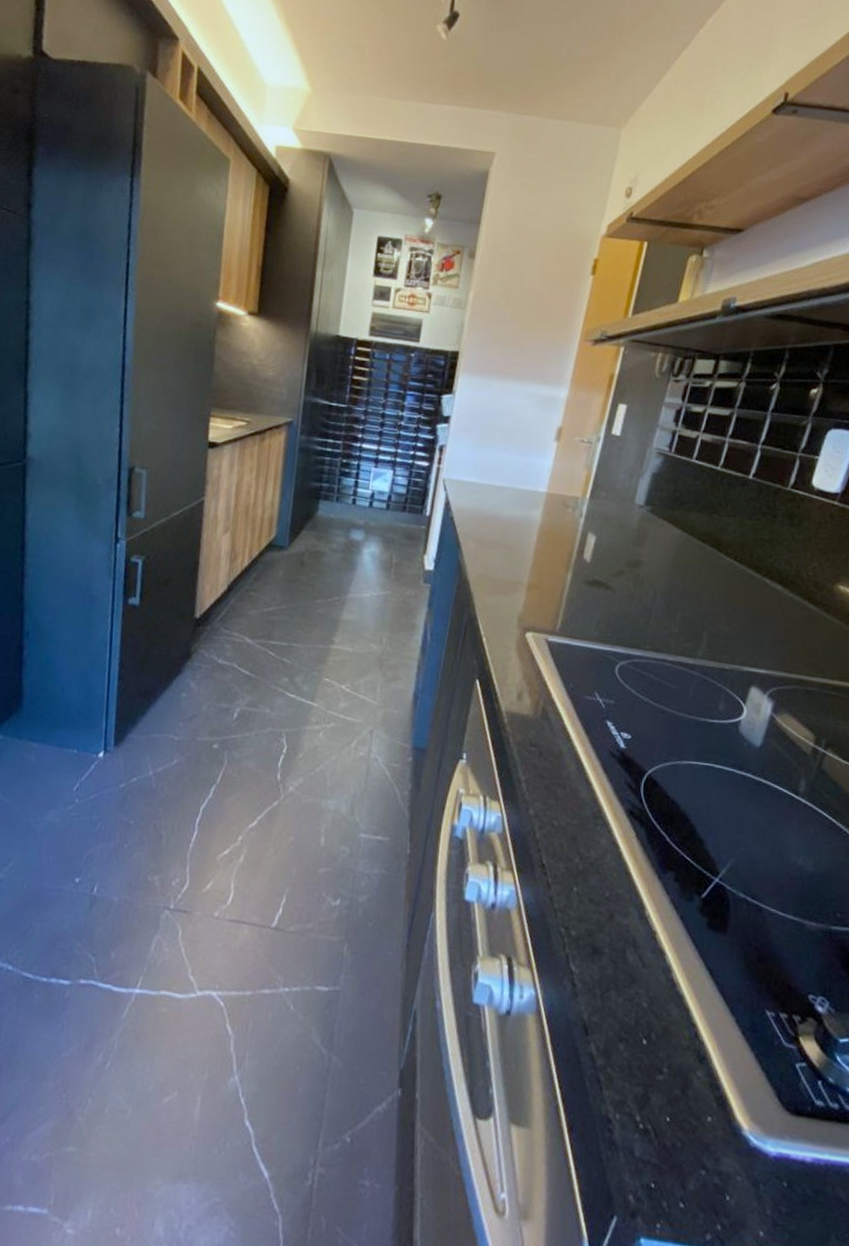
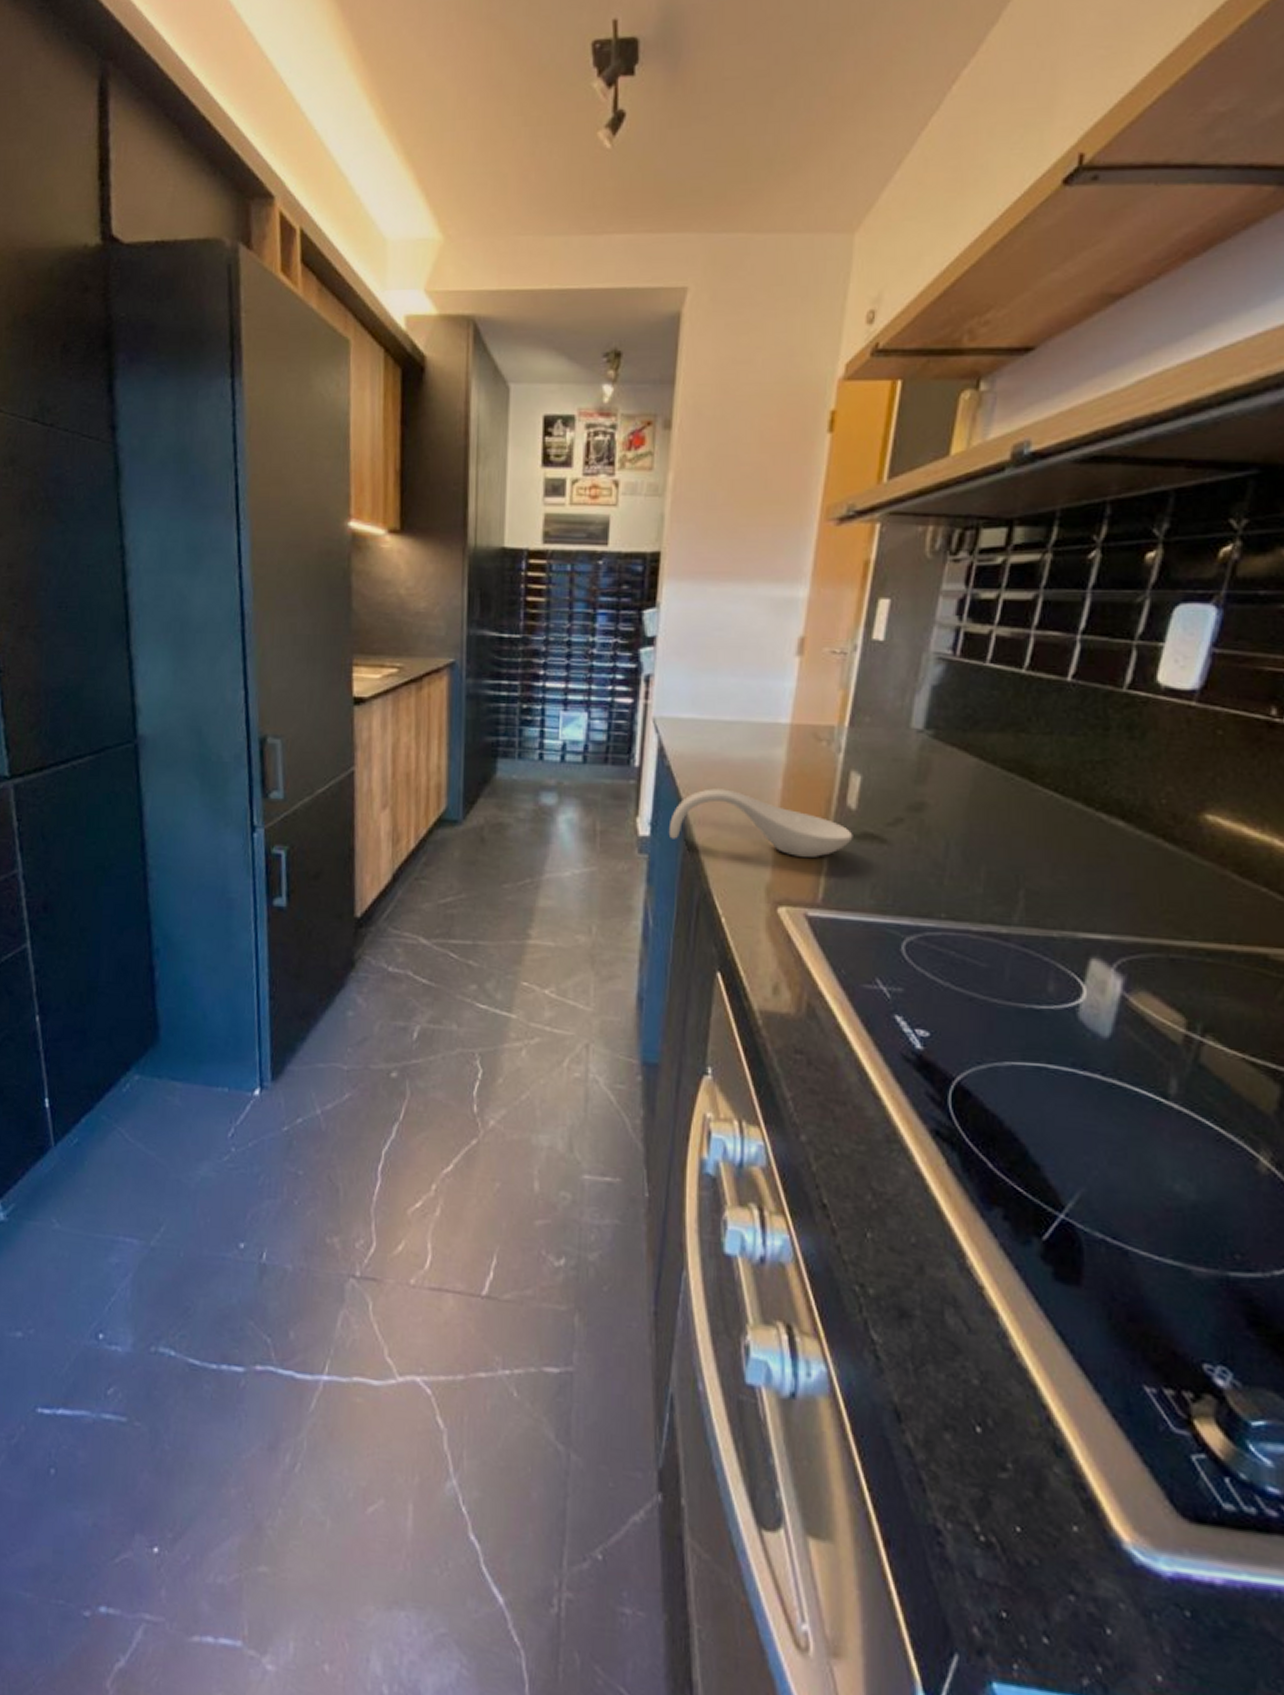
spoon rest: none [447,537,587,596] -> present [668,788,853,857]

